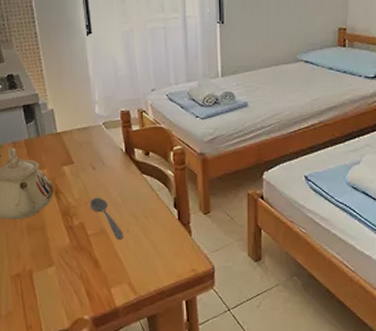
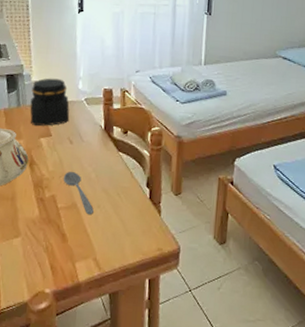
jar: none [49,105,90,154] -> present [30,78,70,126]

